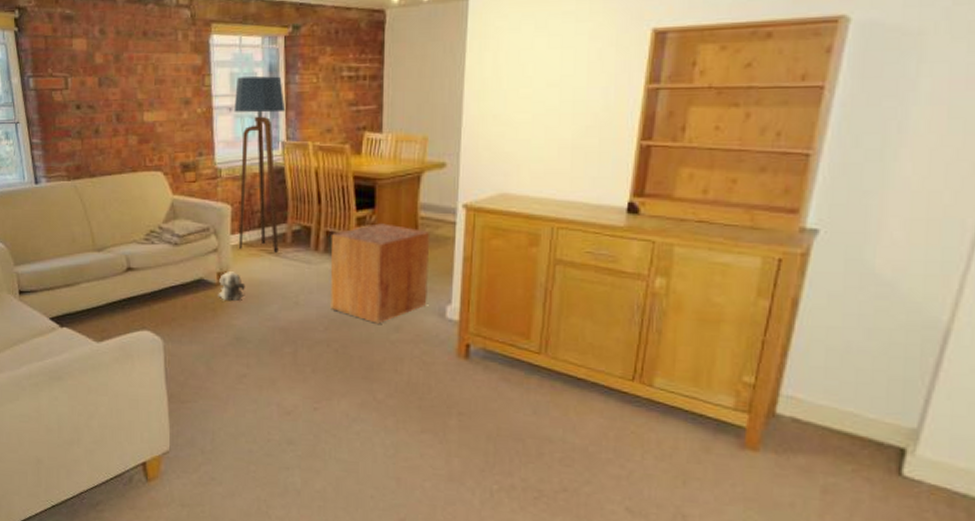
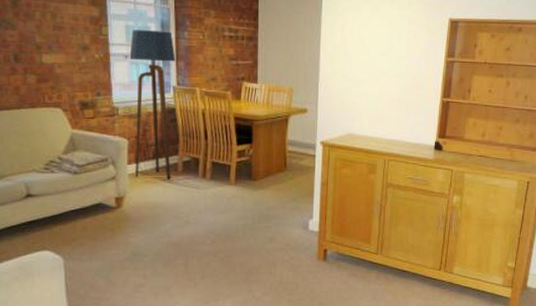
plush toy: present [218,271,245,300] -> none [116,196,142,221]
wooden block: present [330,223,429,324] -> none [216,156,295,236]

